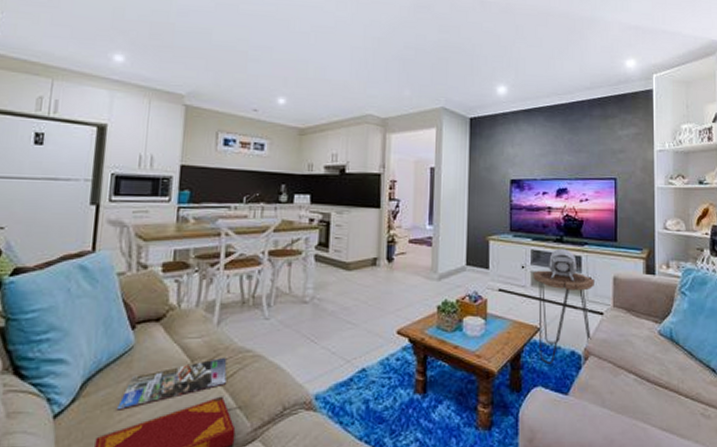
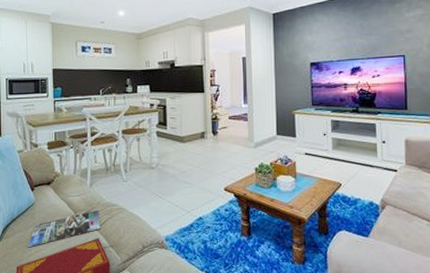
side table: present [533,270,594,364] -> none [334,136,388,212]
wifi router: present [549,248,577,282] -> none [347,118,372,145]

